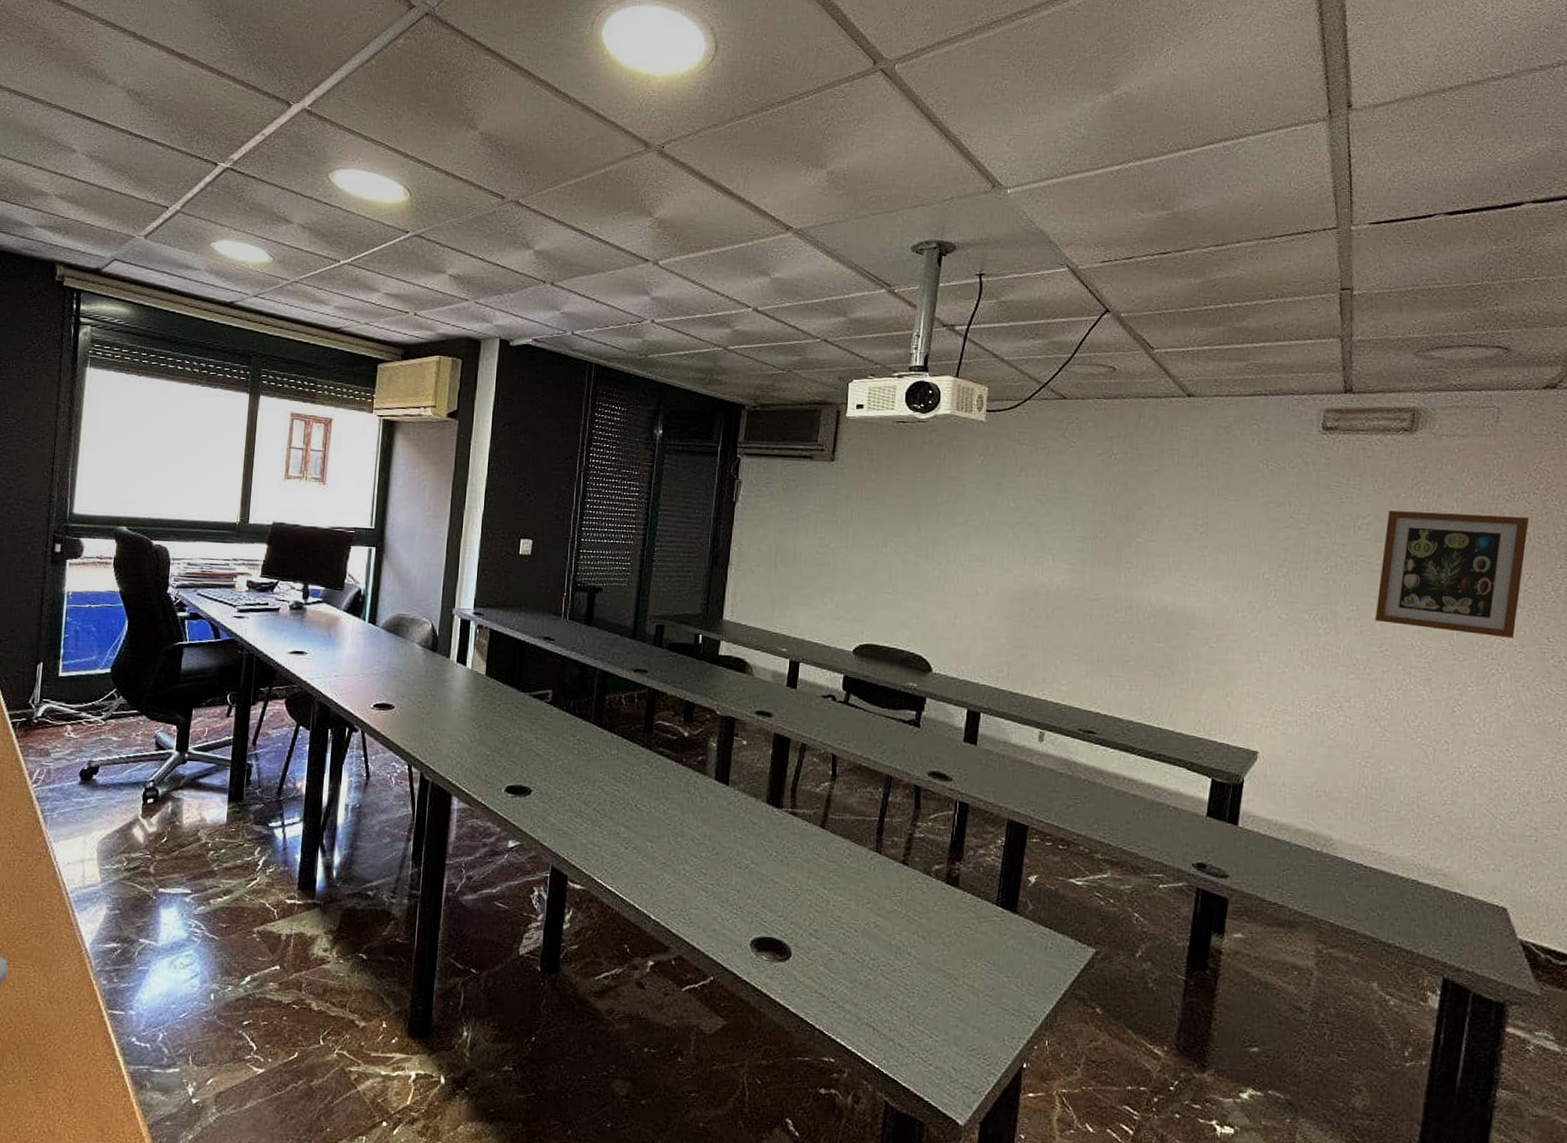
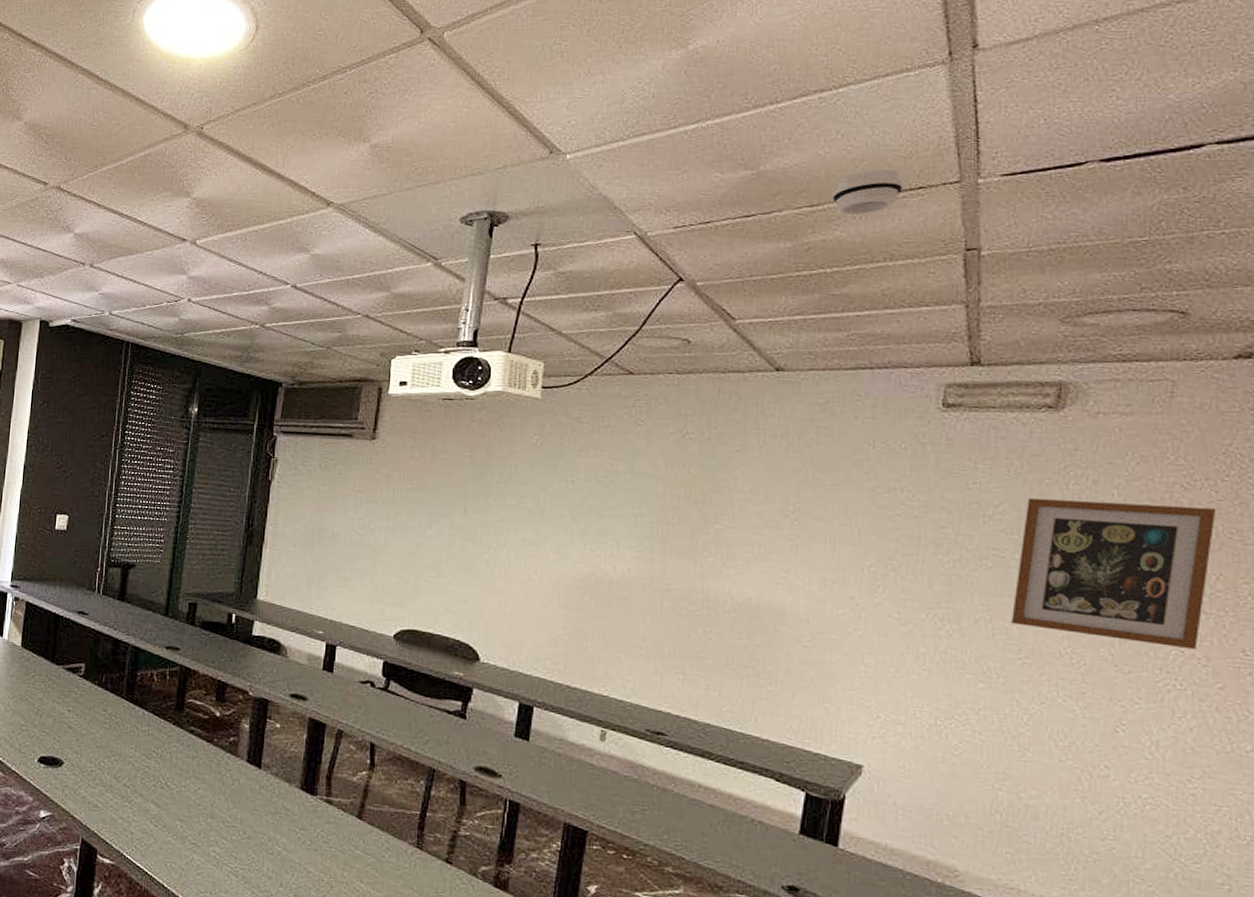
smoke detector: none [1234,214,1293,255] -> present [832,170,904,215]

